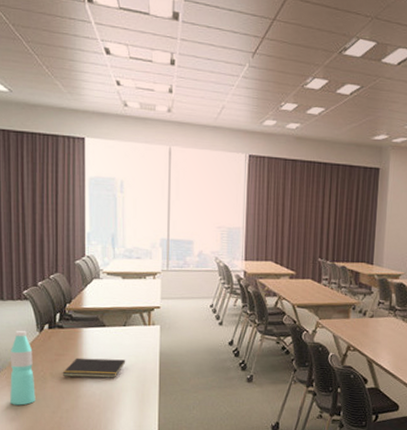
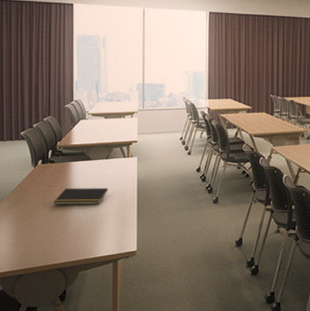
water bottle: present [10,330,36,406] -> none [8,166,30,232]

